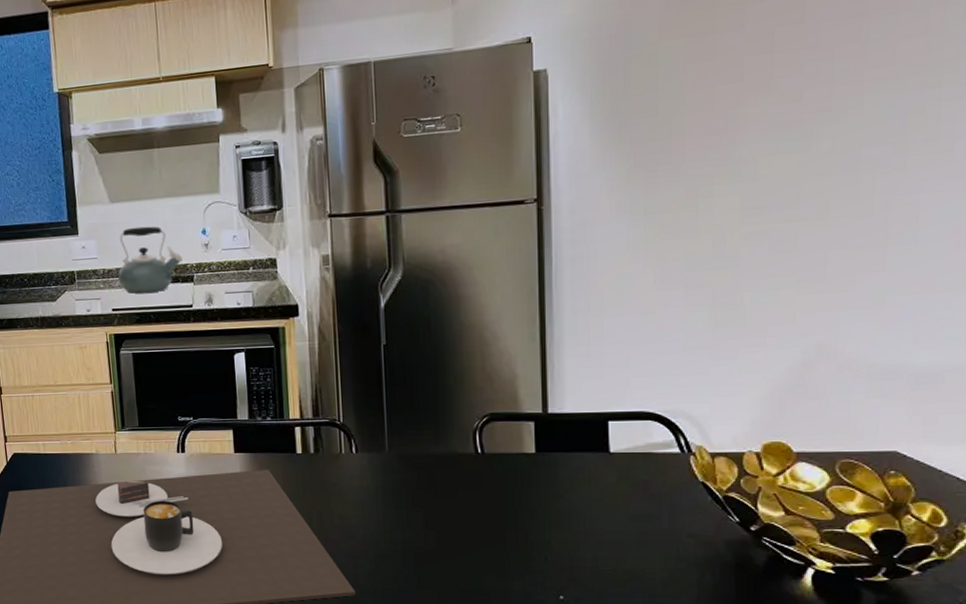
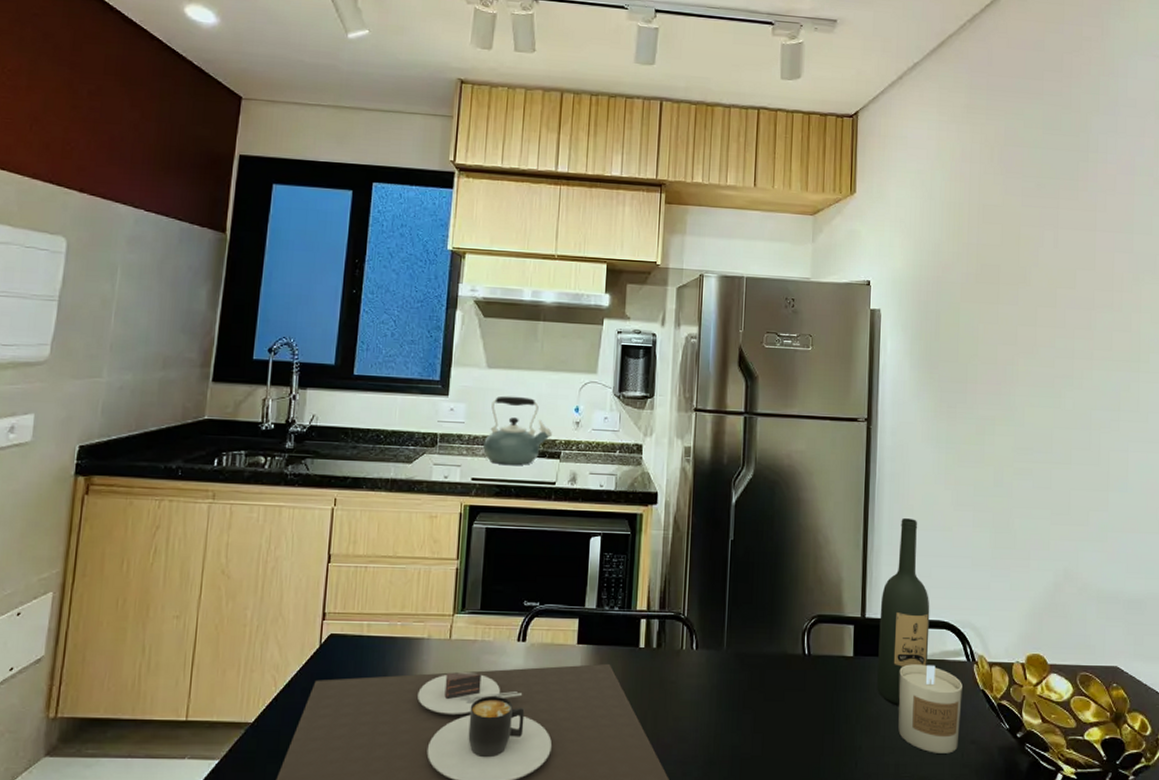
wine bottle: none [565,304,630,501] -> present [877,518,930,706]
candle: none [593,458,675,548] -> present [898,664,962,754]

